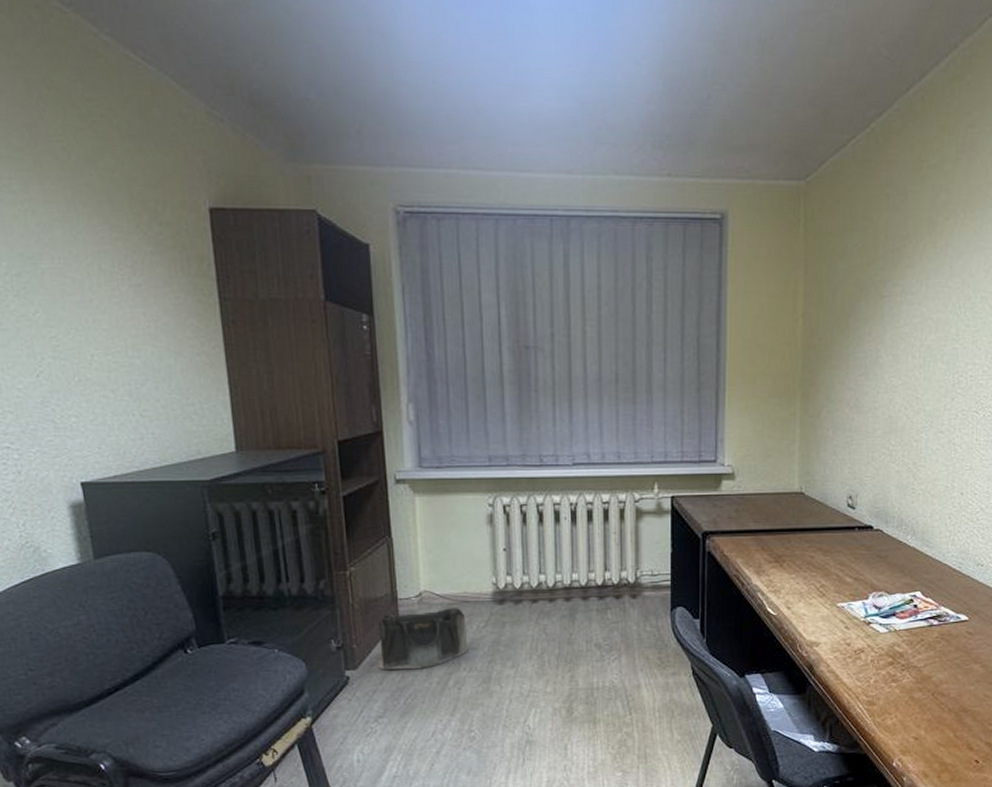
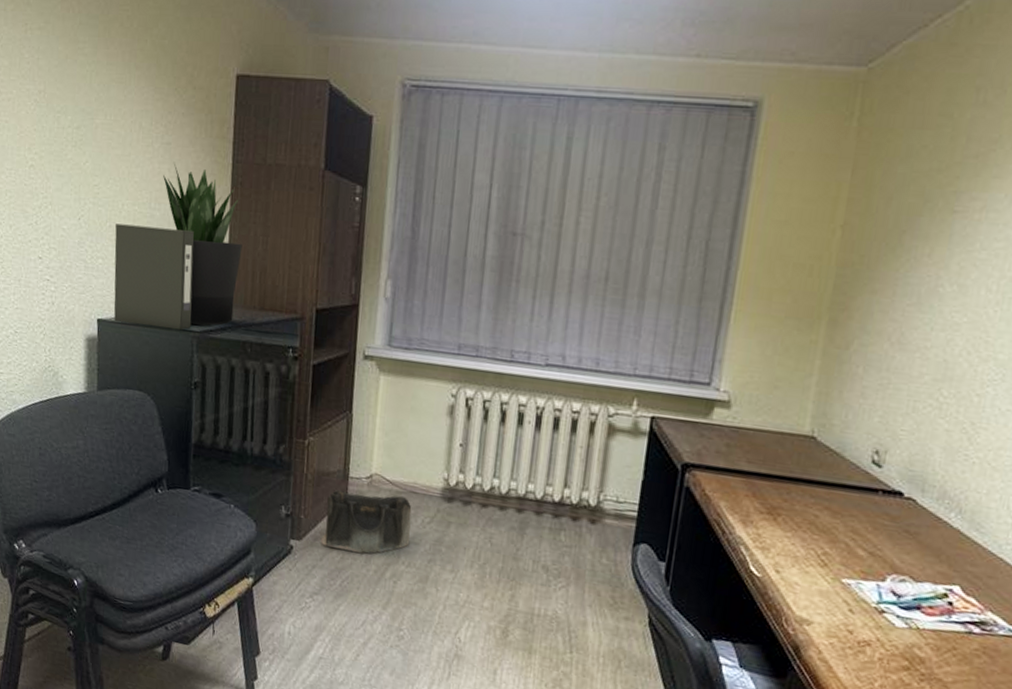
binder: none [86,376,199,483] -> present [114,223,194,331]
planter: none [138,304,246,474] -> present [163,161,243,326]

